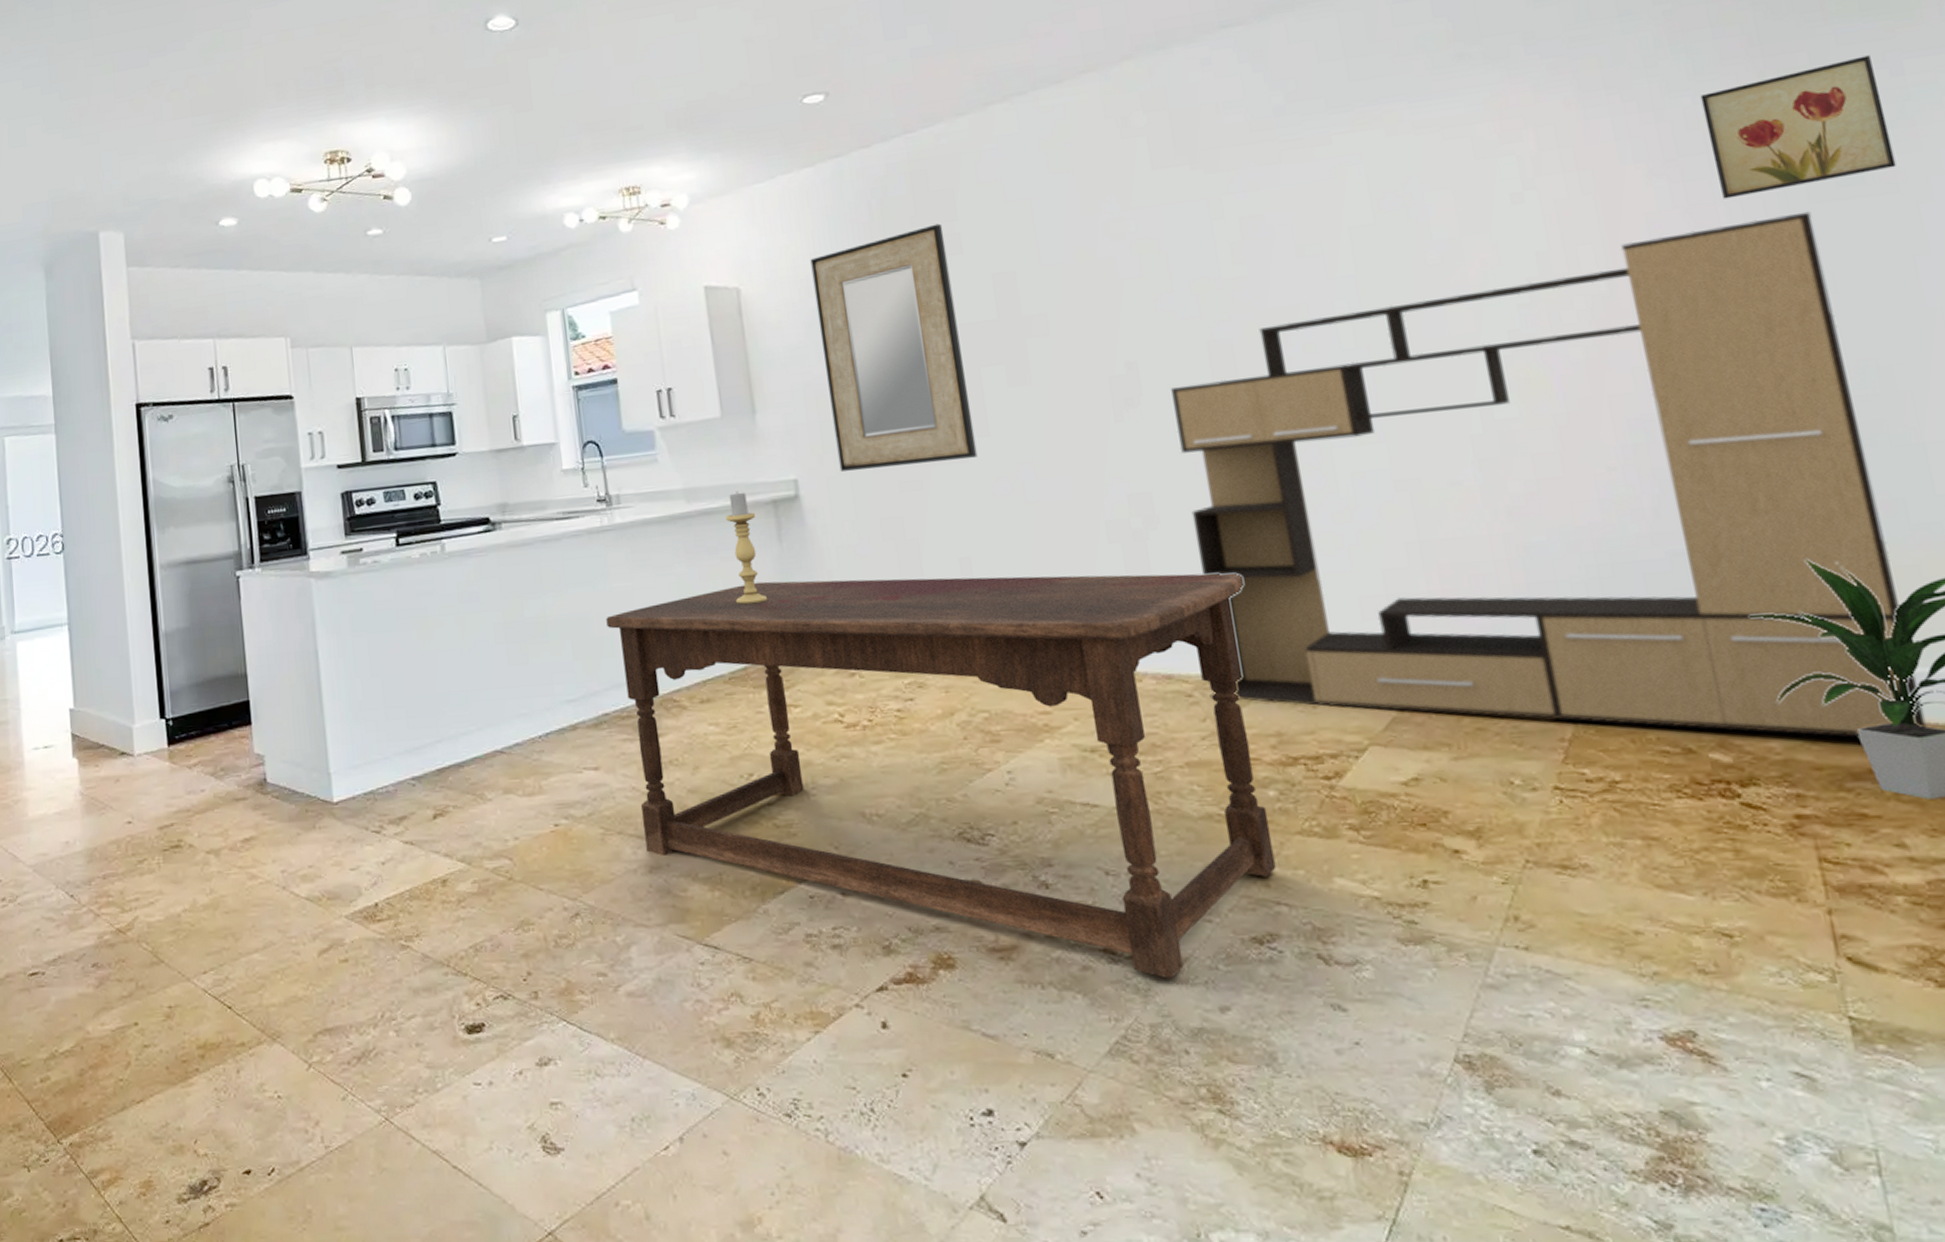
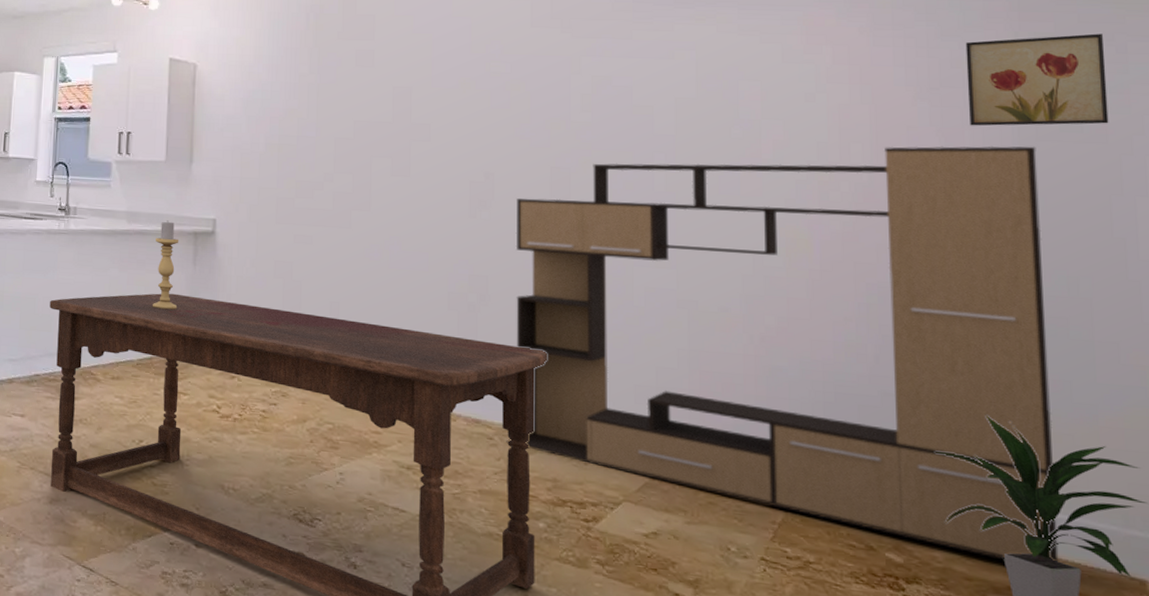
home mirror: present [810,223,978,472] -> none [250,40,362,226]

